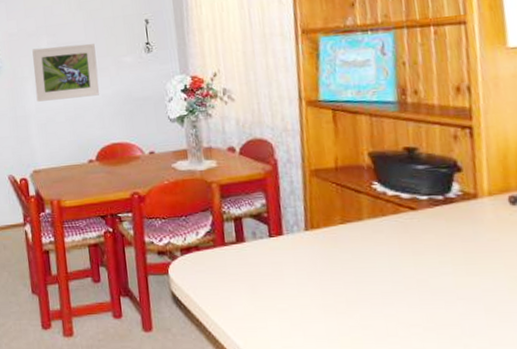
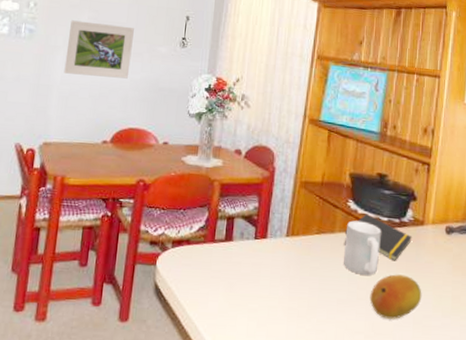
notepad: none [375,195,465,243] -> present [344,214,413,261]
mug: none [376,203,426,262] -> present [343,220,381,275]
fruit: none [421,257,492,308] -> present [369,274,422,319]

